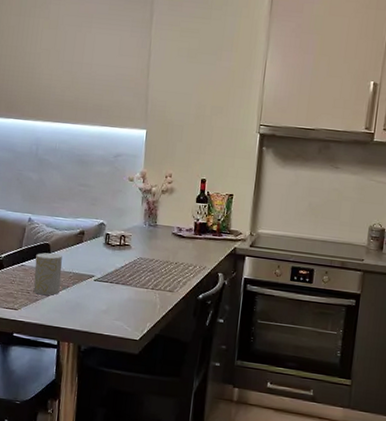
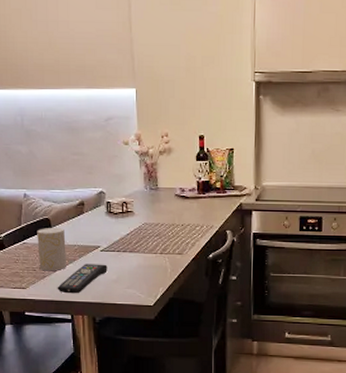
remote control: none [47,291,99,321] -> present [57,264,108,294]

